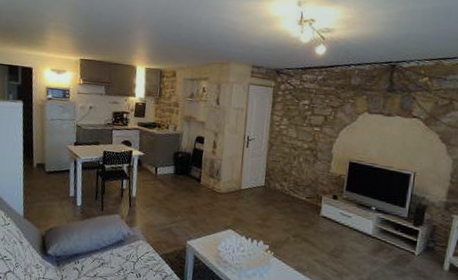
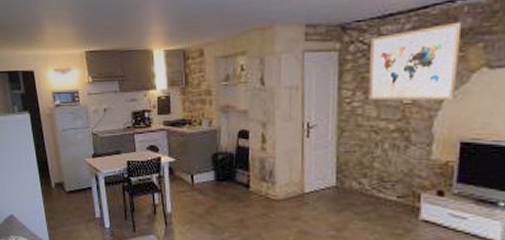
wall art: none [291,79,354,132] -> present [368,21,462,101]

